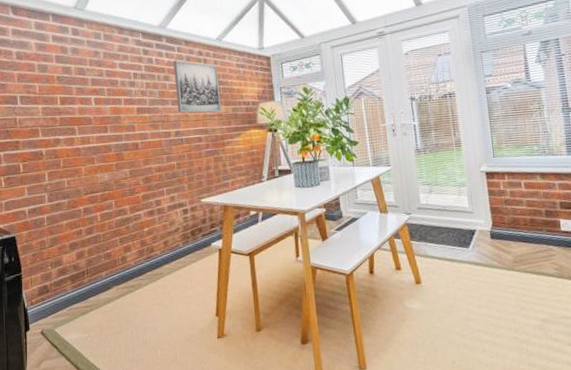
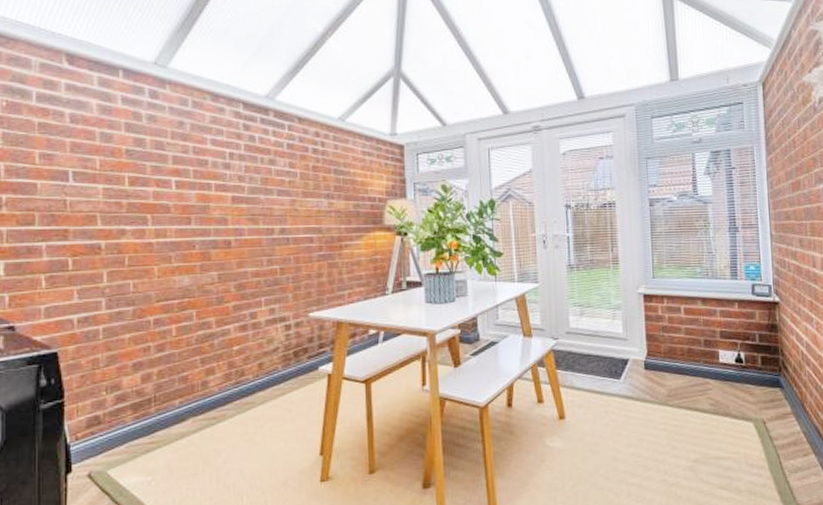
wall art: present [173,60,221,113] -> none [282,140,340,209]

